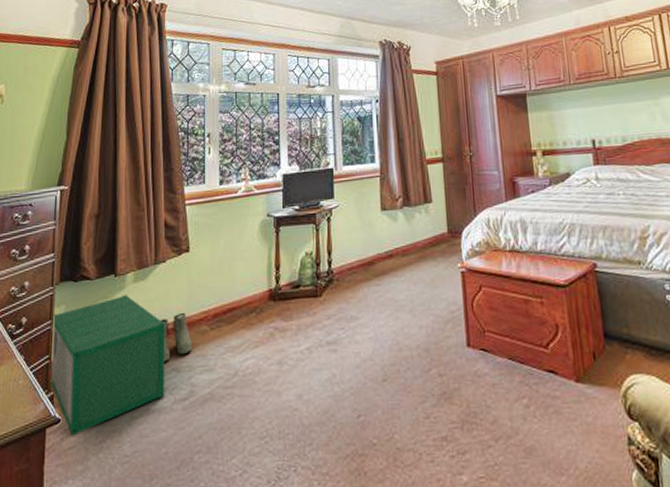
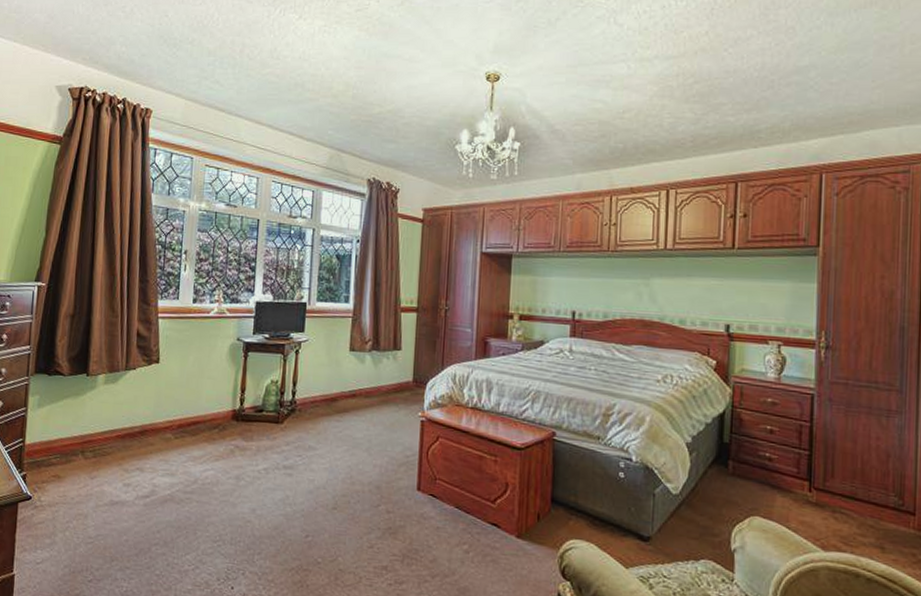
storage bin: present [49,295,166,436] -> none [22,394,132,513]
boots: present [161,313,193,362] -> none [128,419,157,461]

